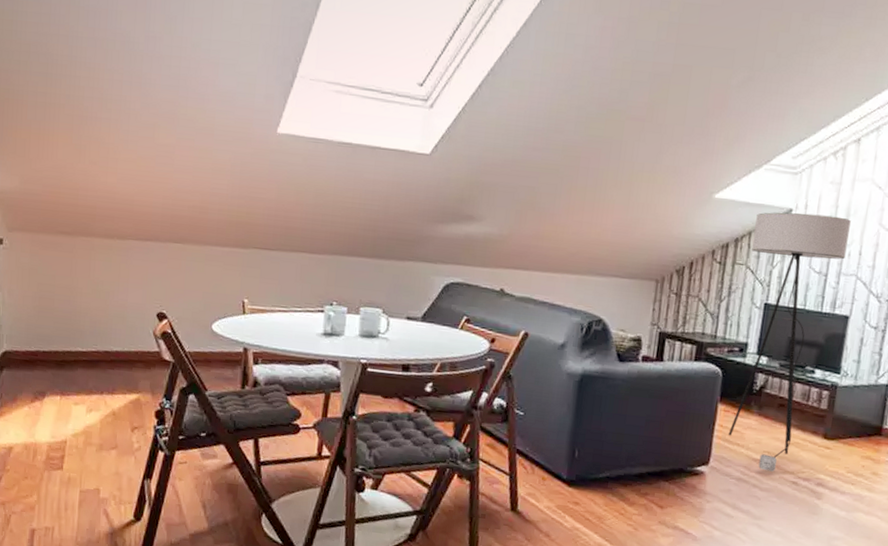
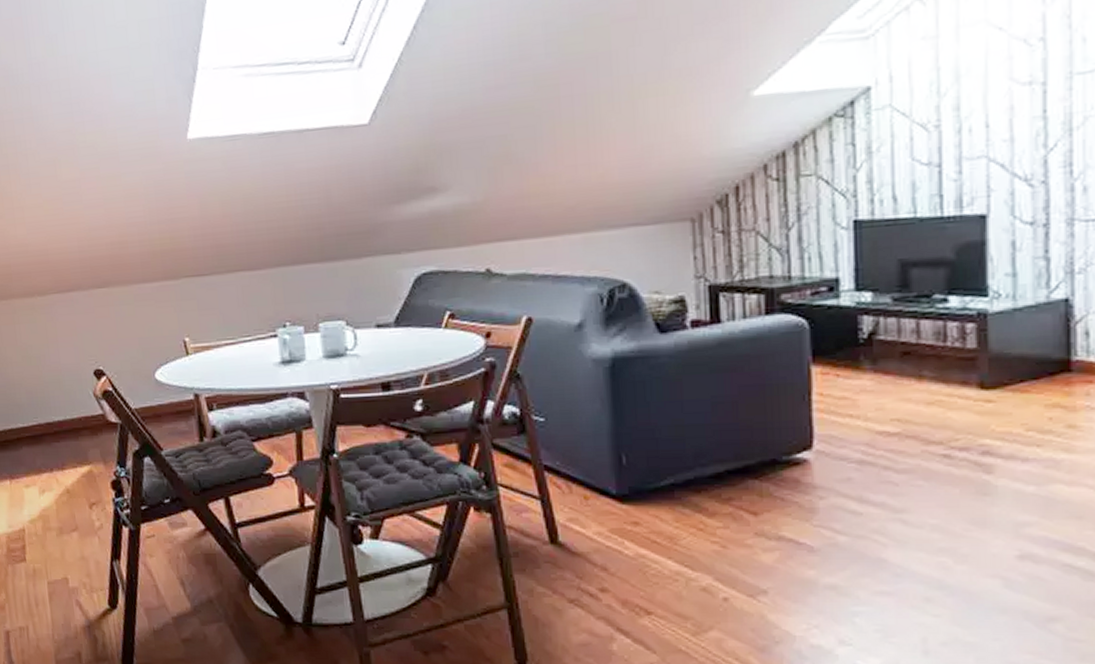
floor lamp: present [728,212,851,472] -> none [819,81,964,445]

